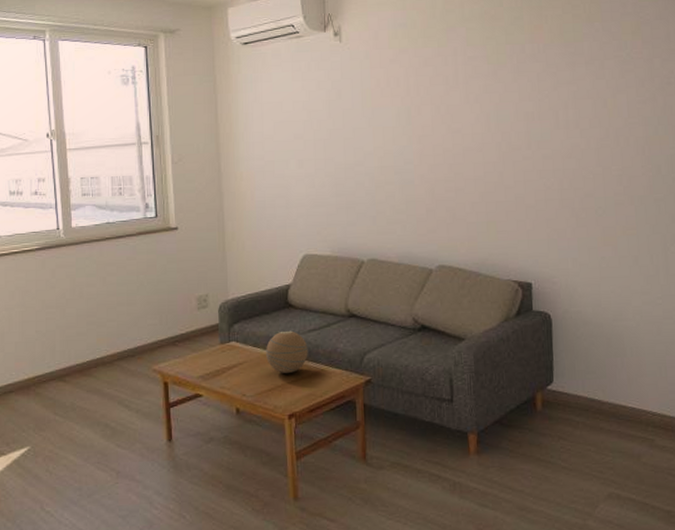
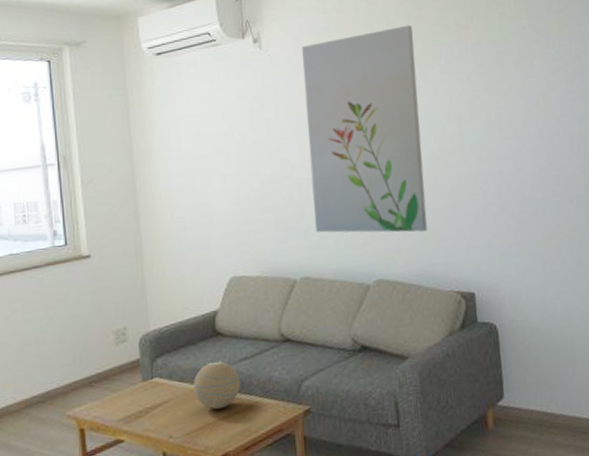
wall art: none [379,23,490,223] -> present [302,25,428,233]

